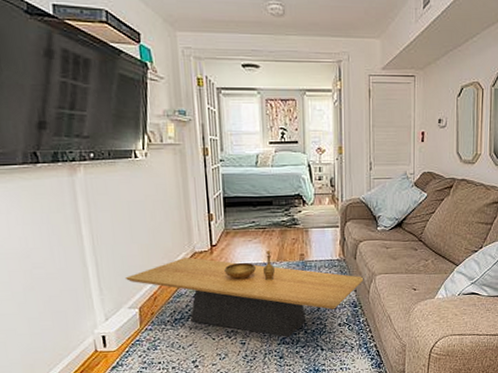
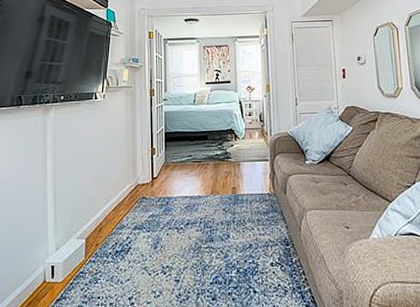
coffee table: present [125,256,365,337] -> none [76,188,296,276]
decorative bowl: present [224,251,276,281] -> none [163,184,210,215]

